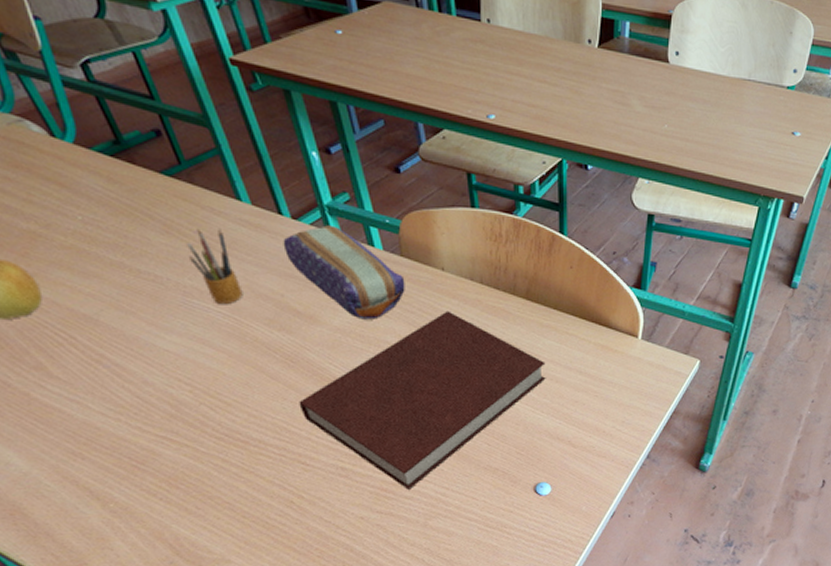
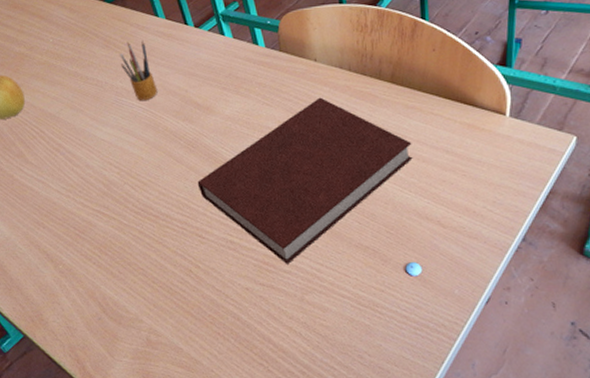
pencil case: present [283,225,405,320] -> none [188,30,284,109]

